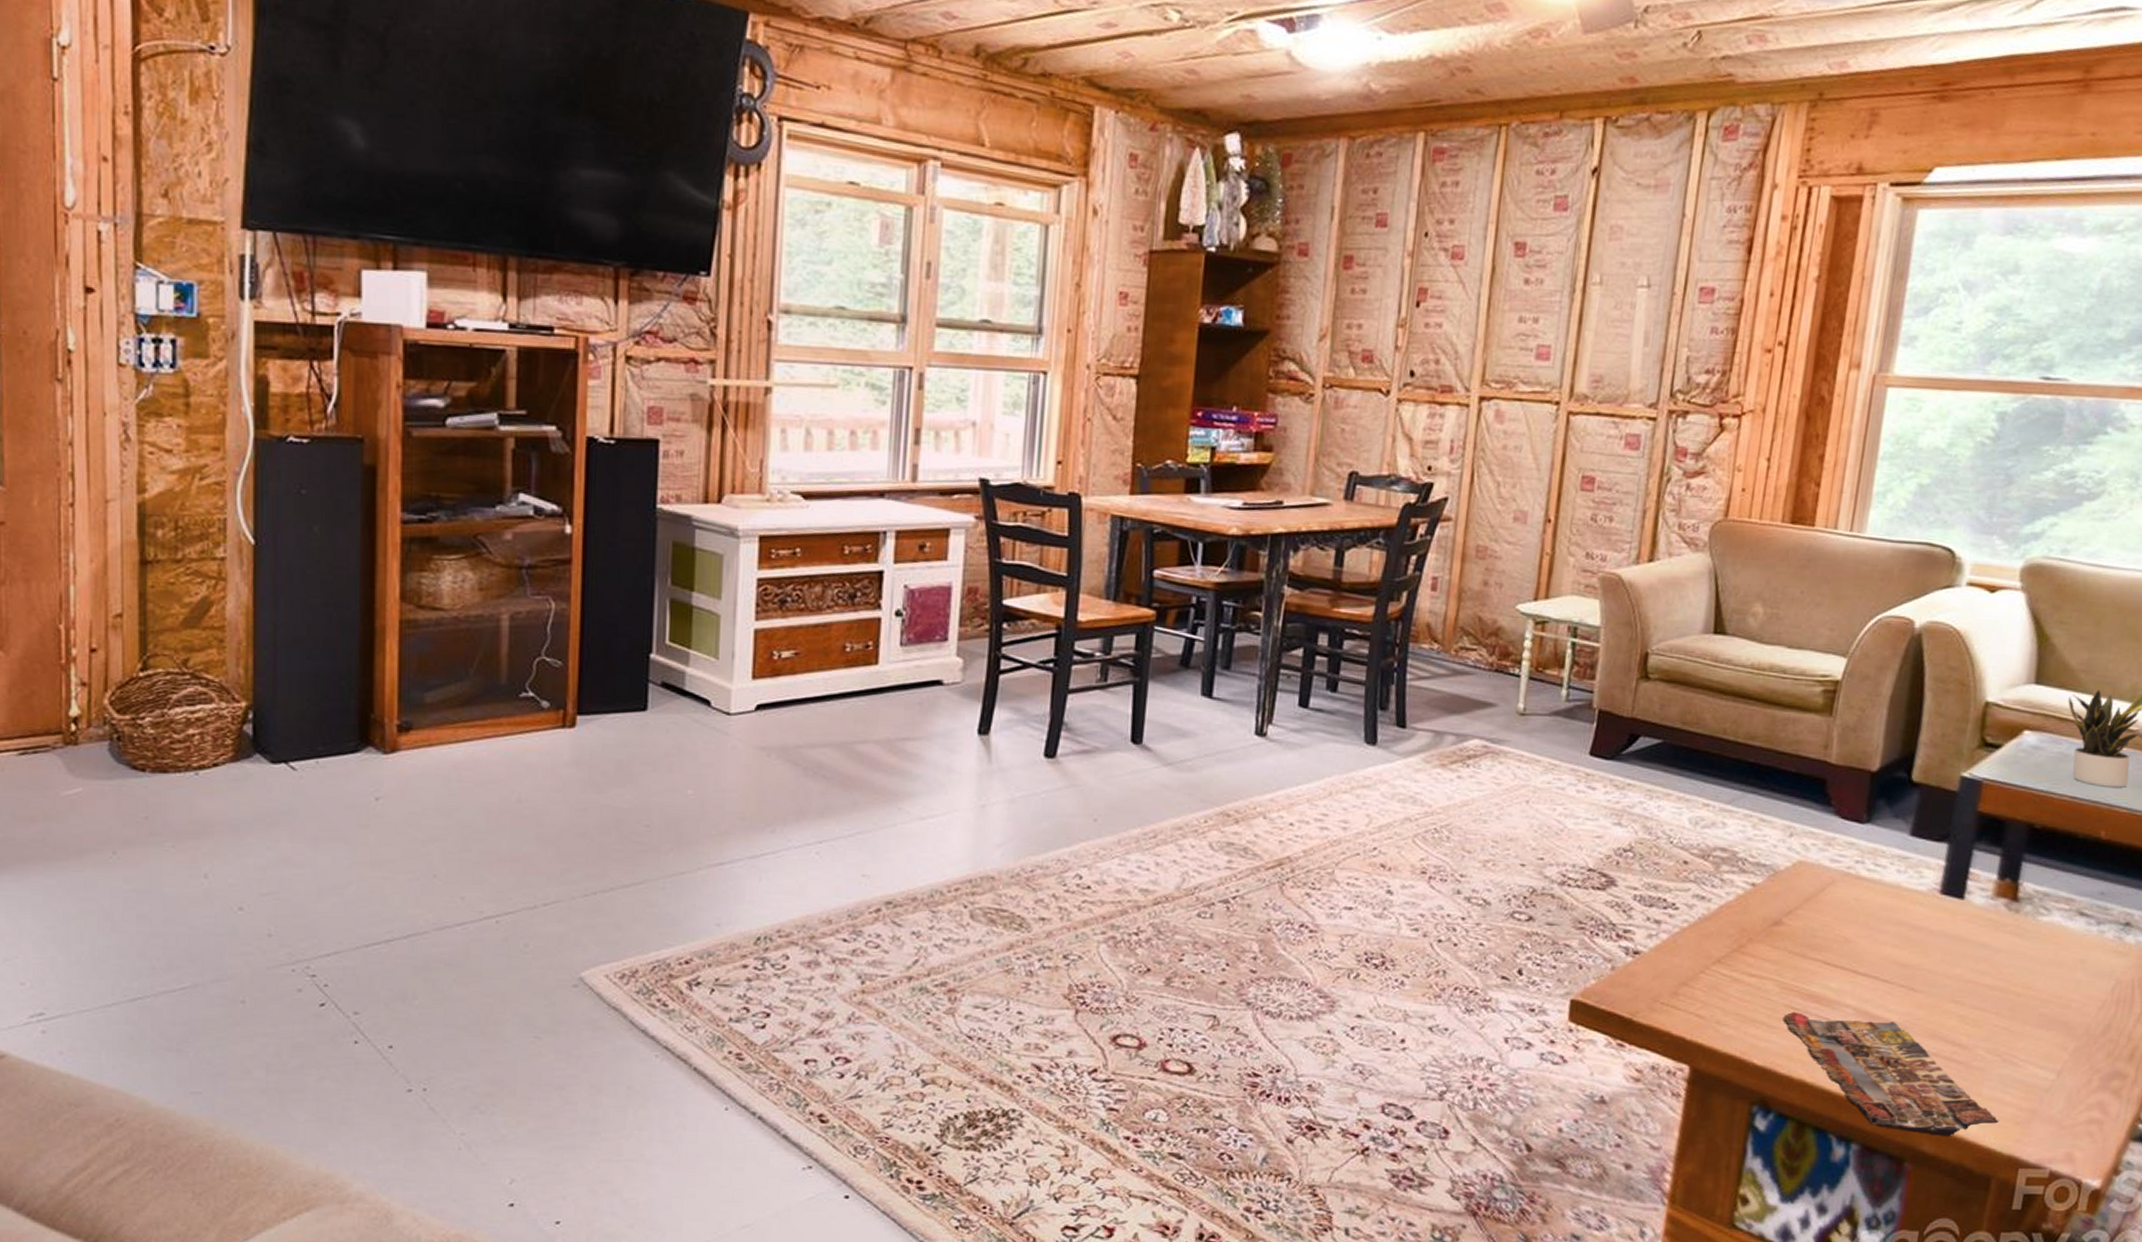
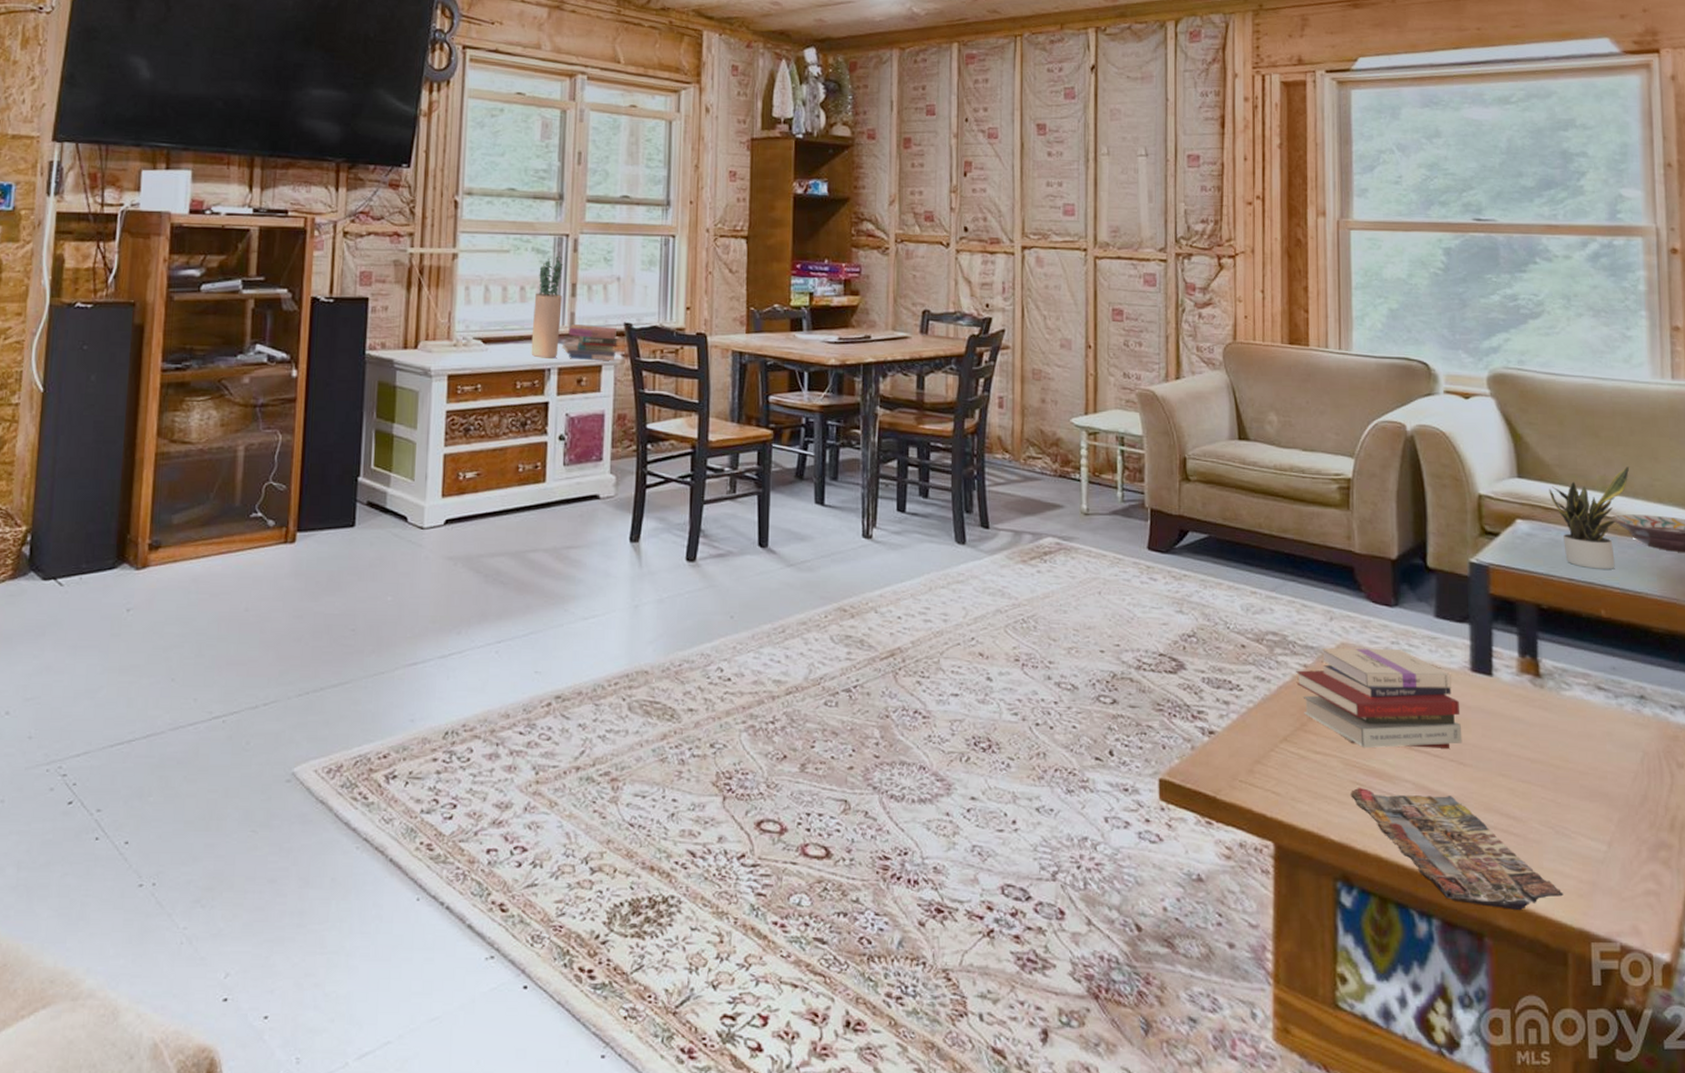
vase: none [862,388,905,519] -> present [531,251,563,359]
books: none [900,477,971,525] -> present [561,323,618,362]
books: none [1740,866,1921,974] -> present [1296,648,1462,748]

